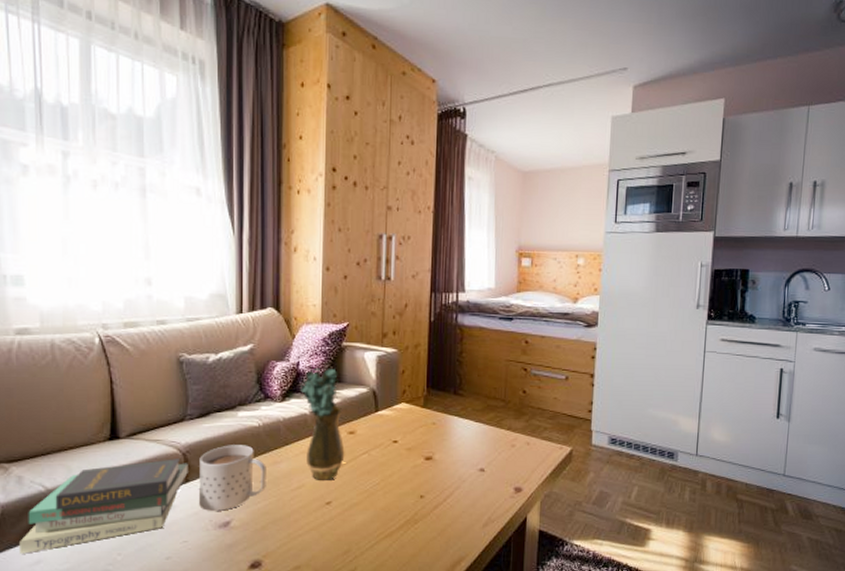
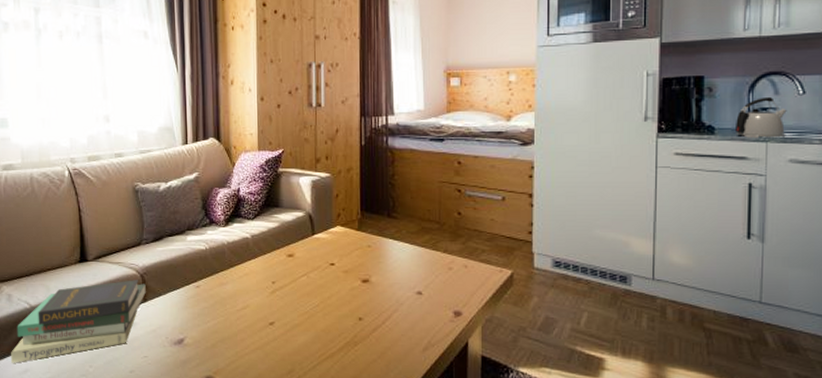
mug: present [199,445,266,511] -> none [155,267,214,329]
vase: present [299,364,345,482] -> none [241,190,285,303]
kettle: none [772,291,815,329] -> present [736,96,787,139]

